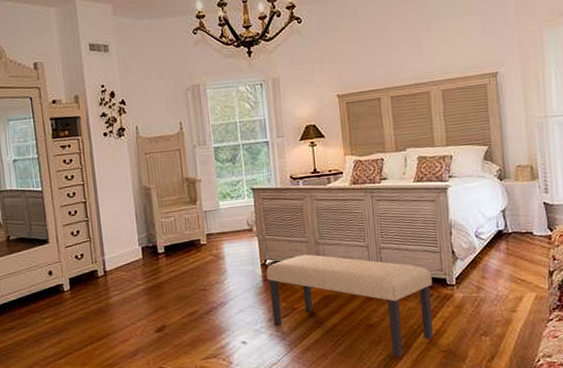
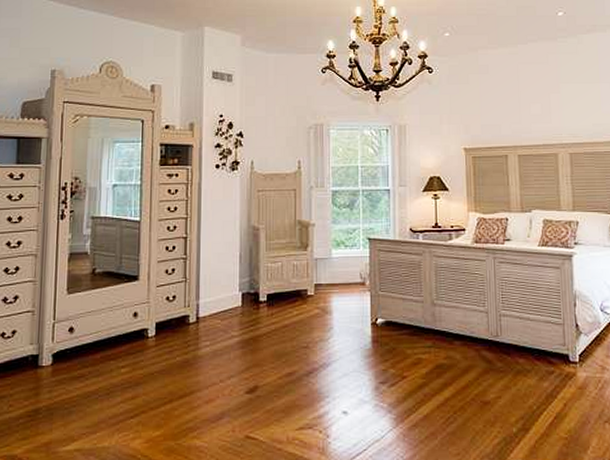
bench: present [266,254,433,357] -> none [376,316,554,442]

